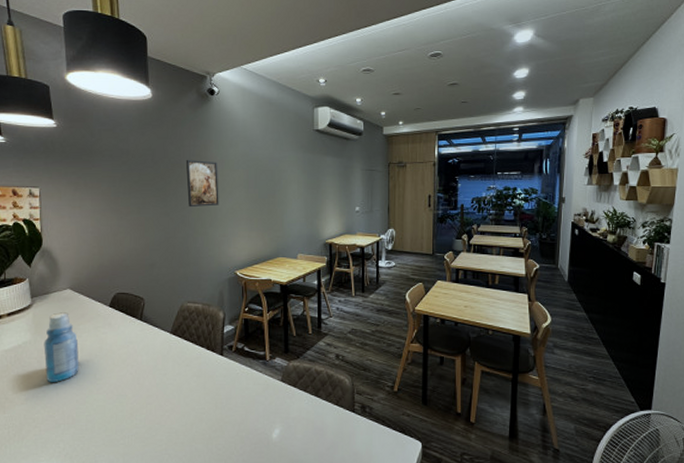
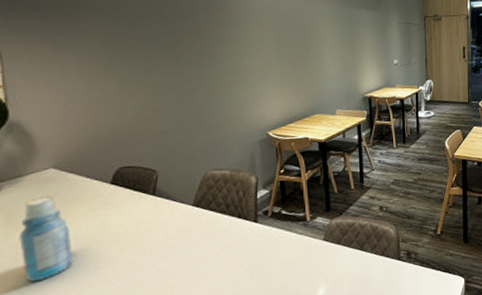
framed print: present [185,160,219,208] -> none [201,13,245,66]

